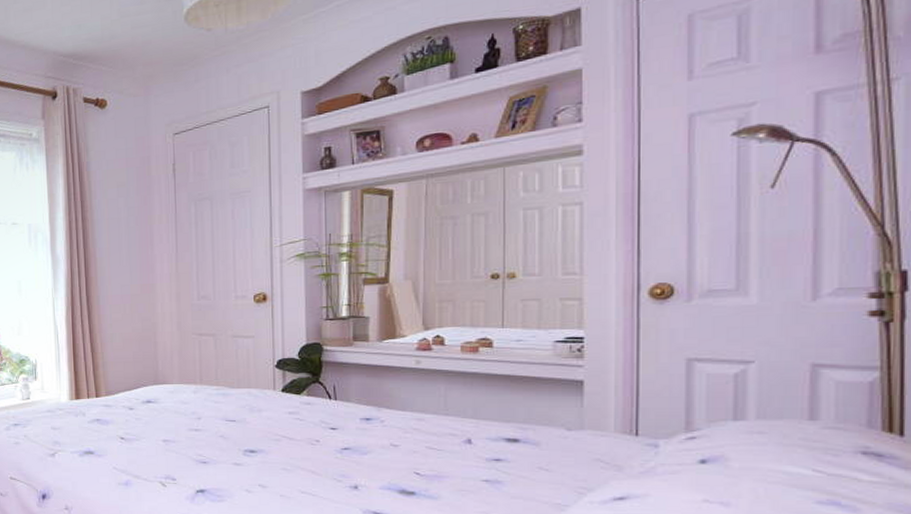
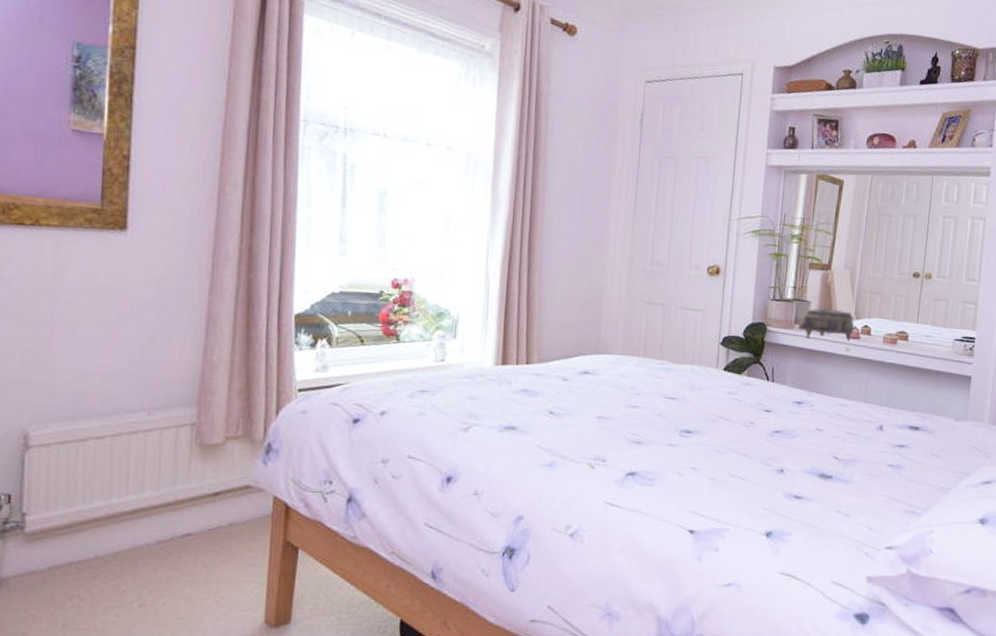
jewelry box: none [357,322,423,354] -> present [797,308,854,341]

